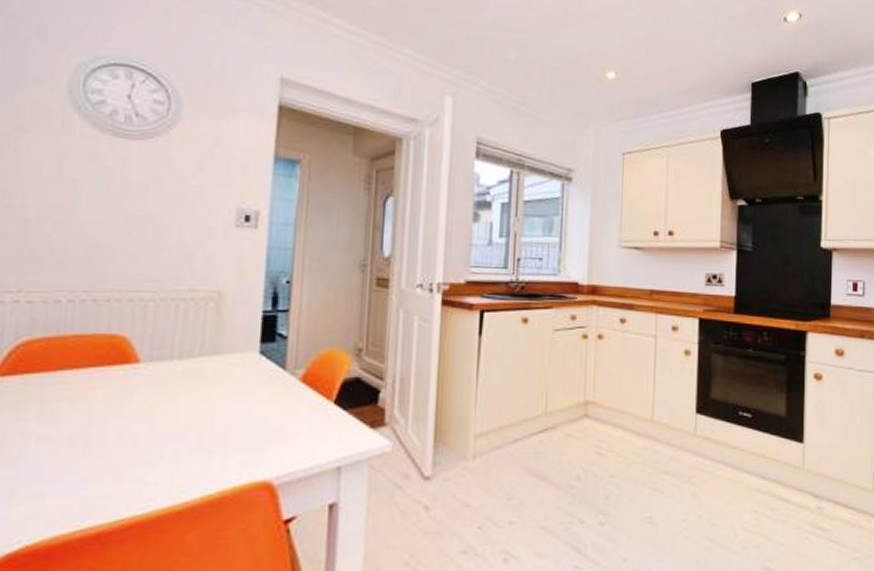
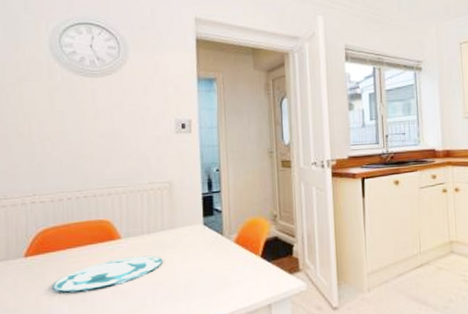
plate: none [30,388,196,430] -> present [53,255,162,292]

